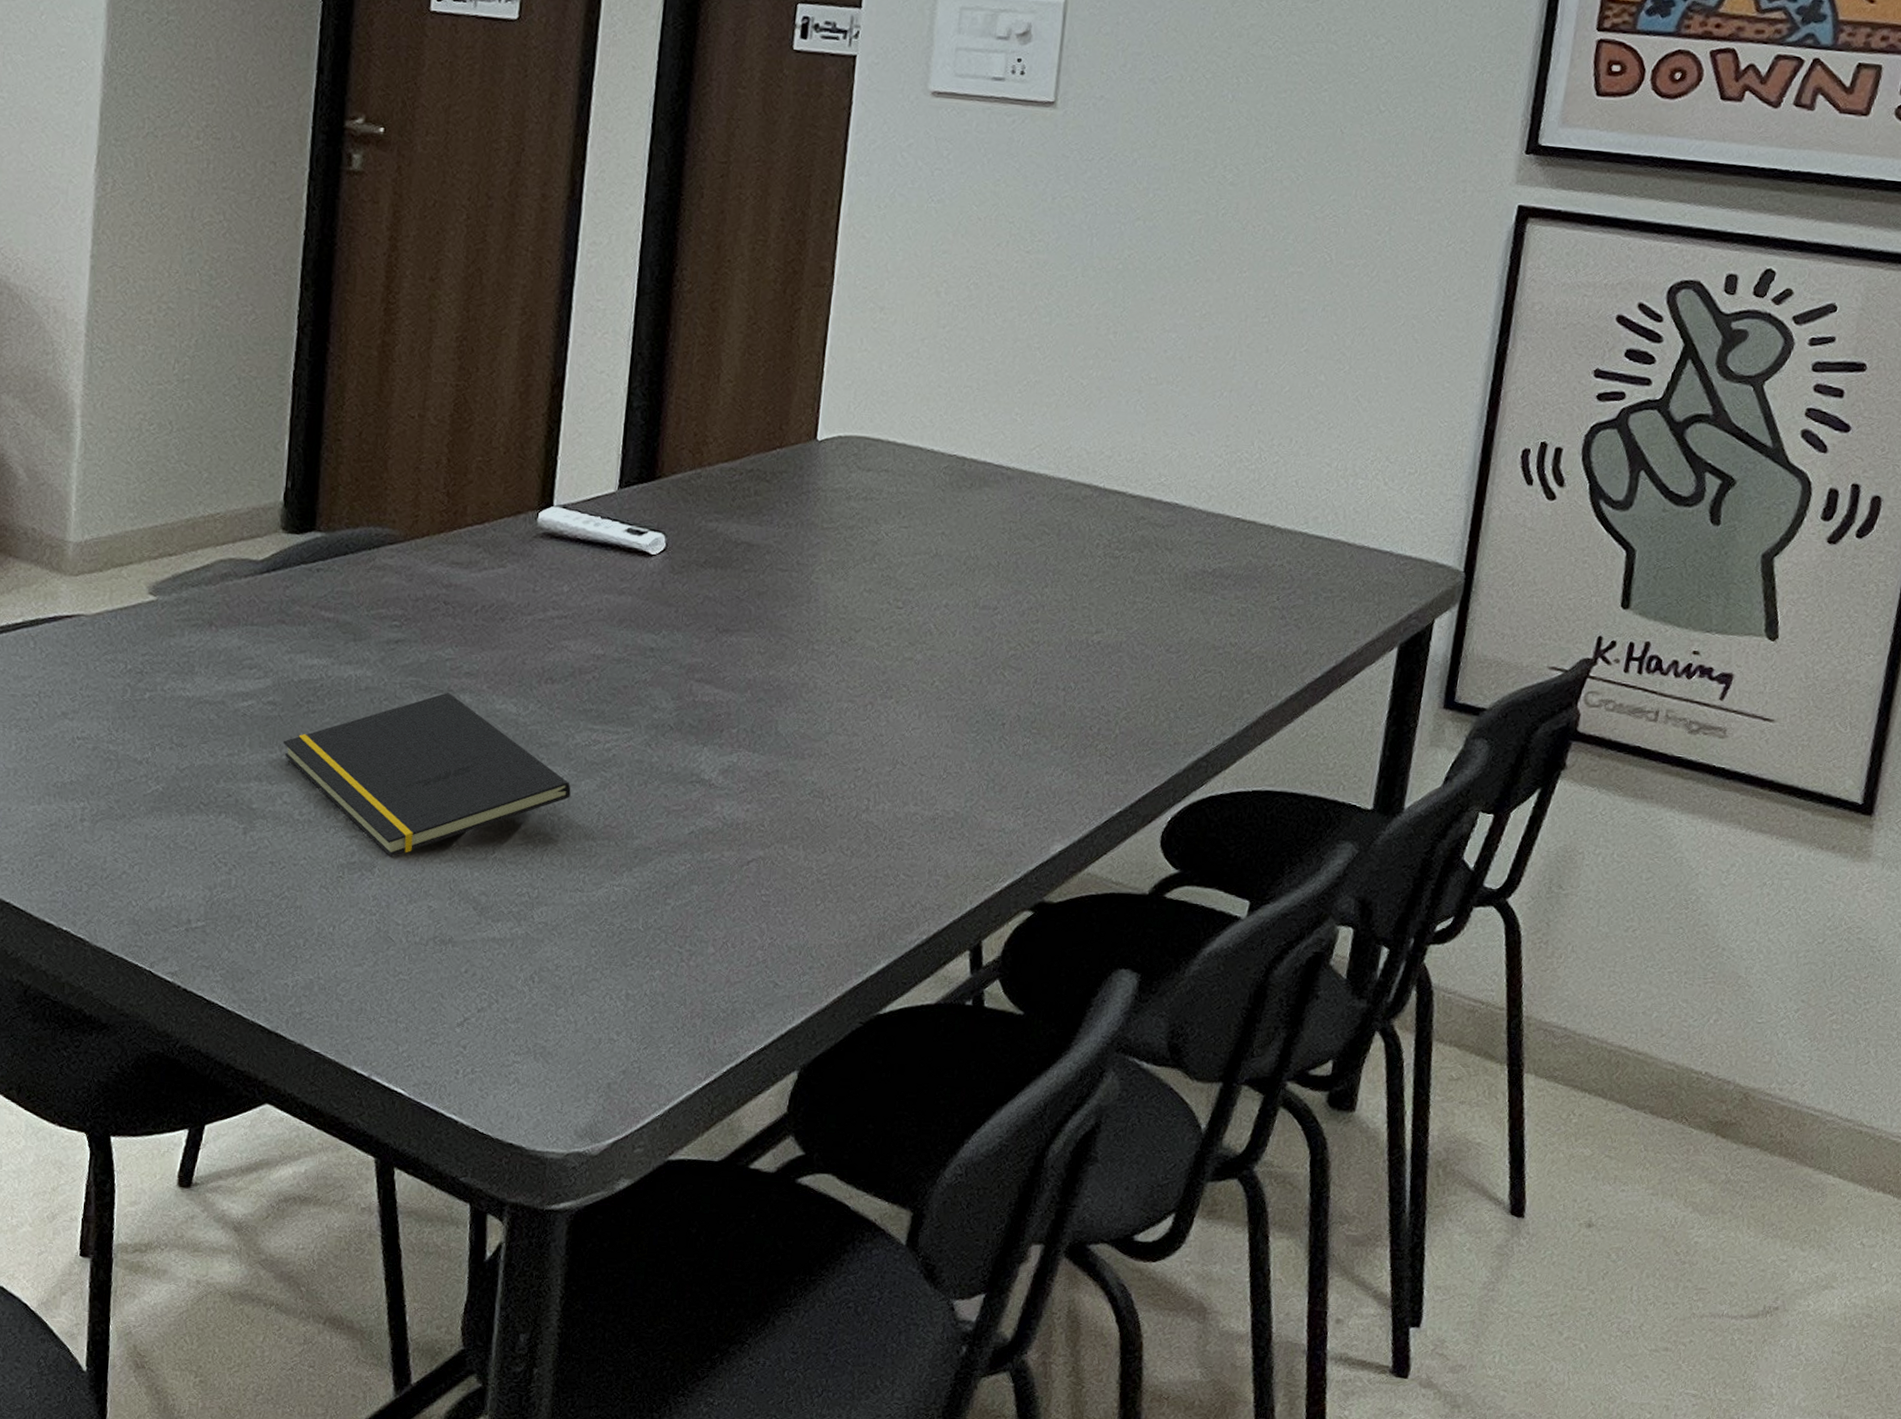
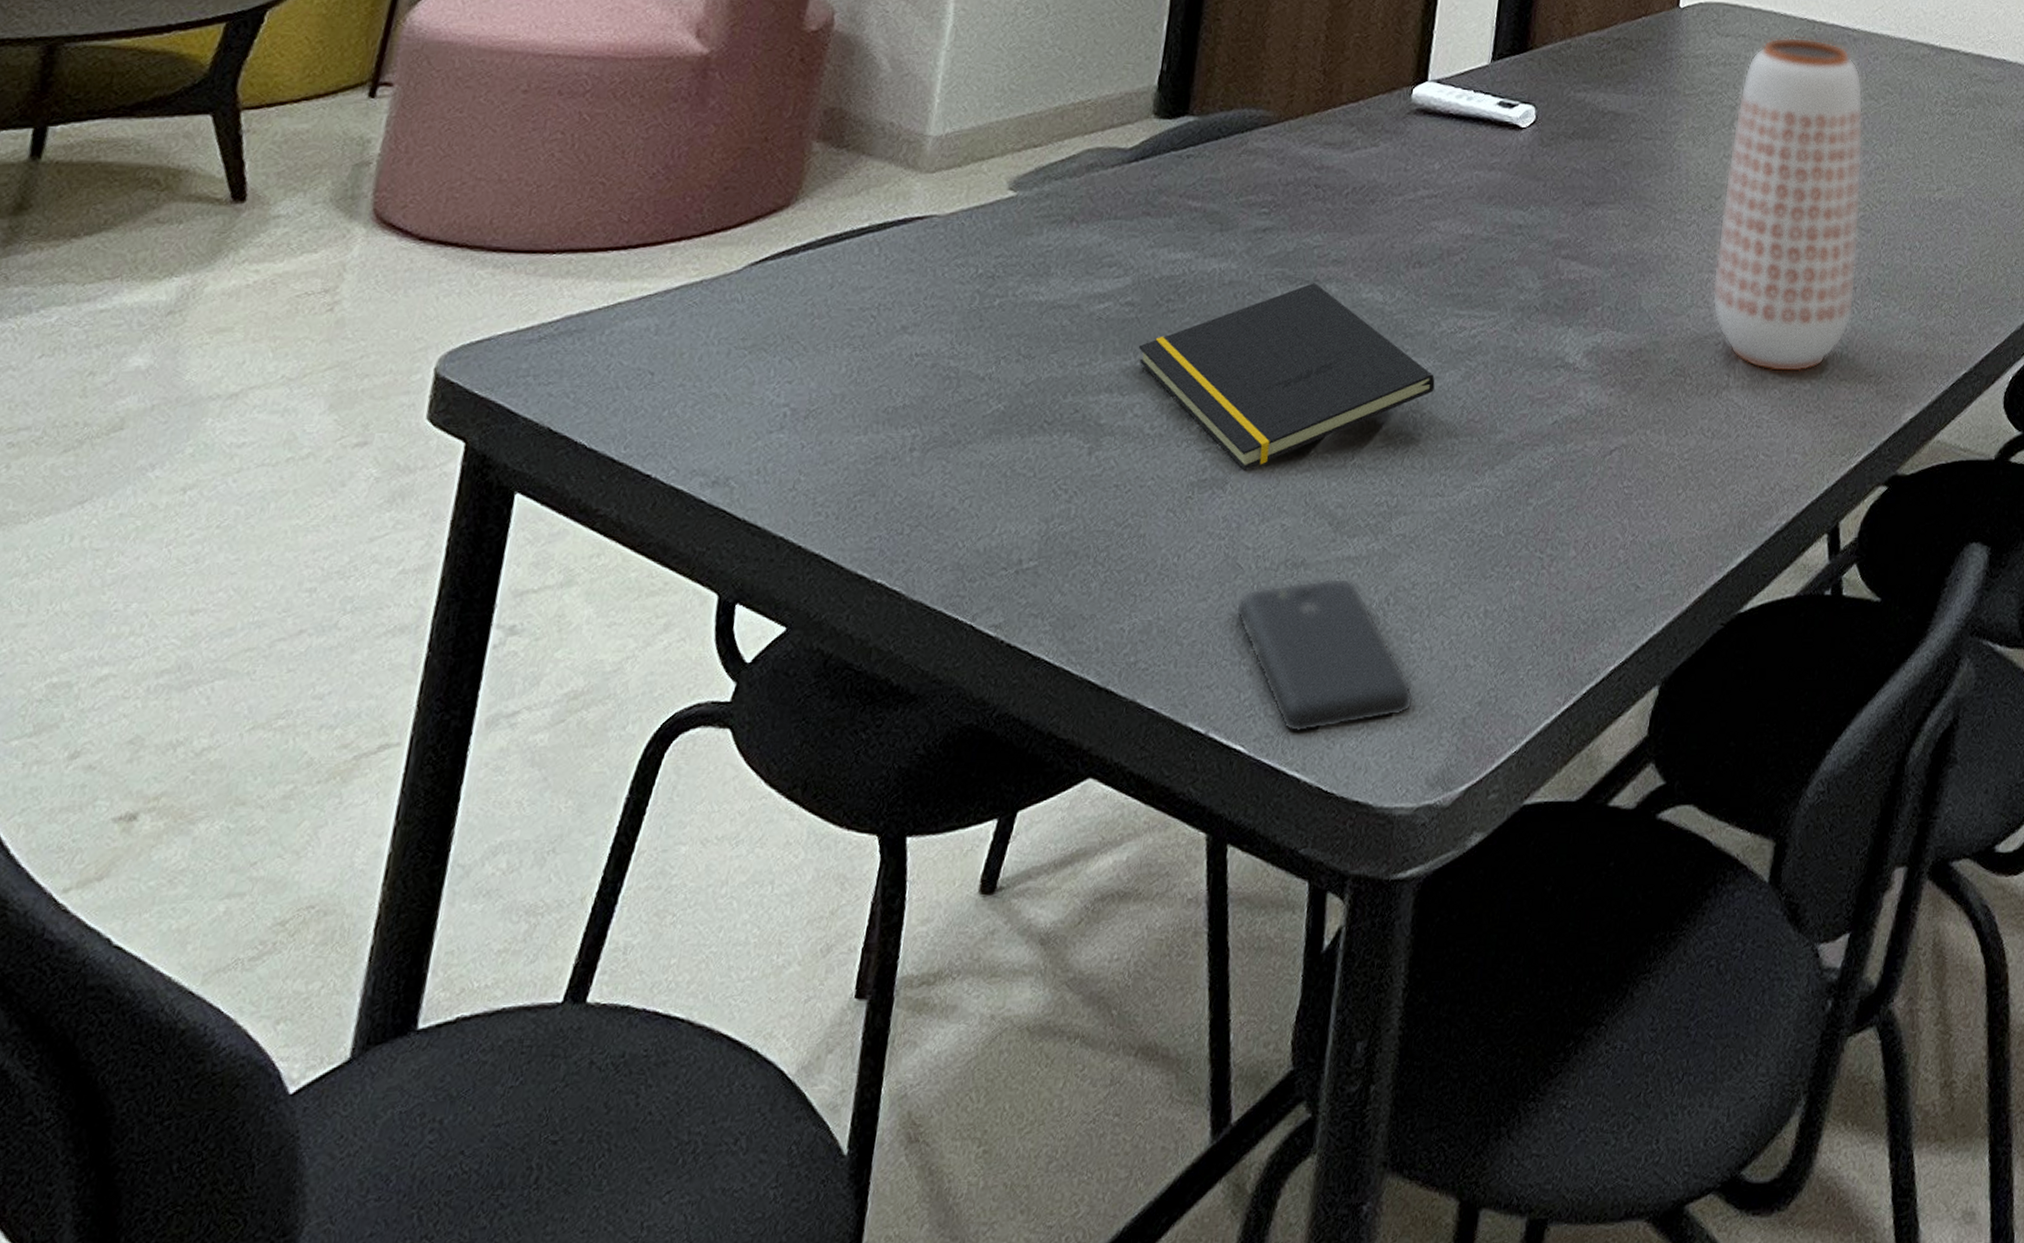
smartphone: none [389,955,560,1083] -> present [1235,578,1414,733]
vase: none [851,473,1017,801] -> present [1712,36,1864,373]

